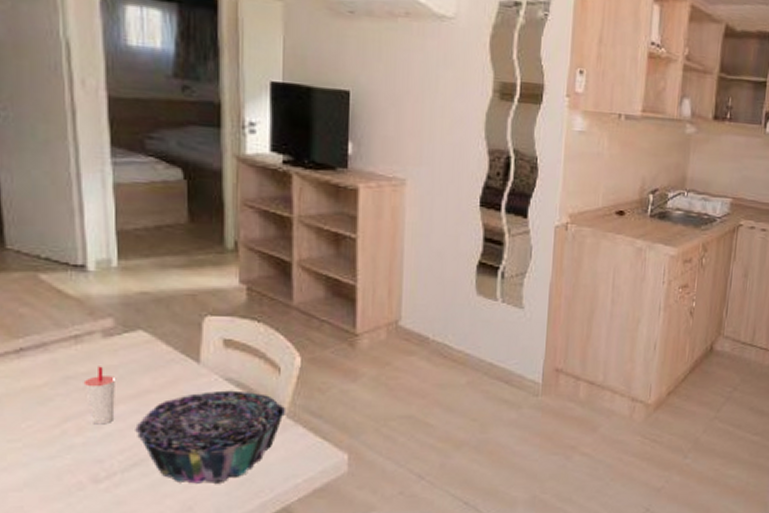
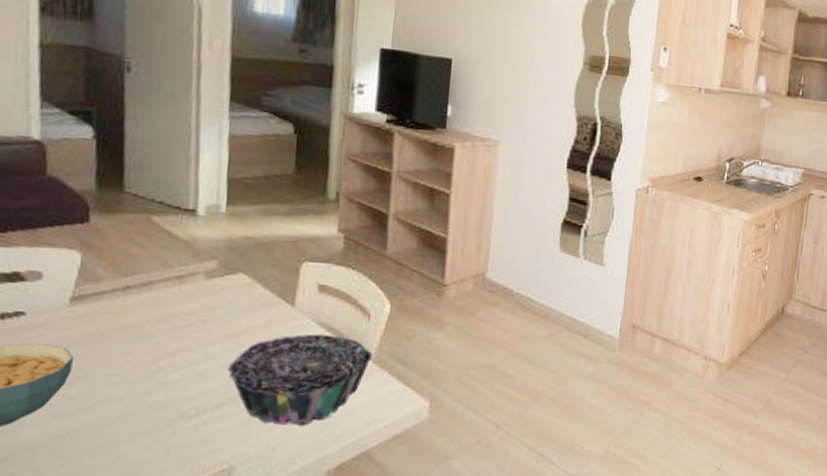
cup: present [83,366,117,425] -> none [183,306,215,363]

